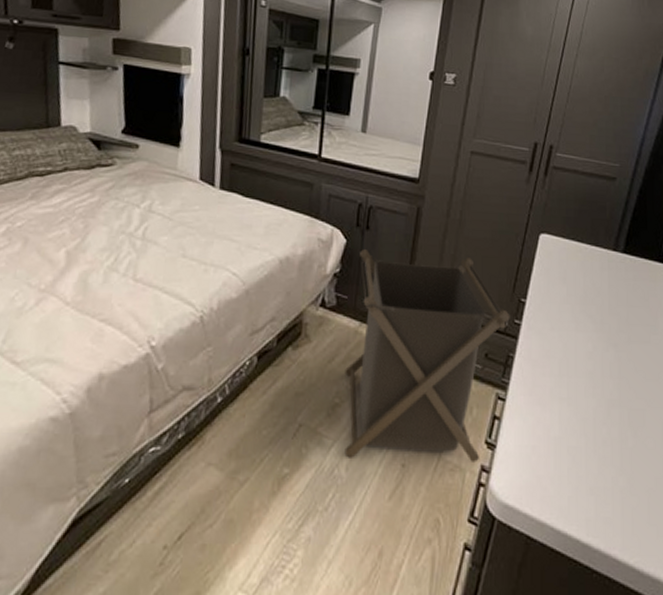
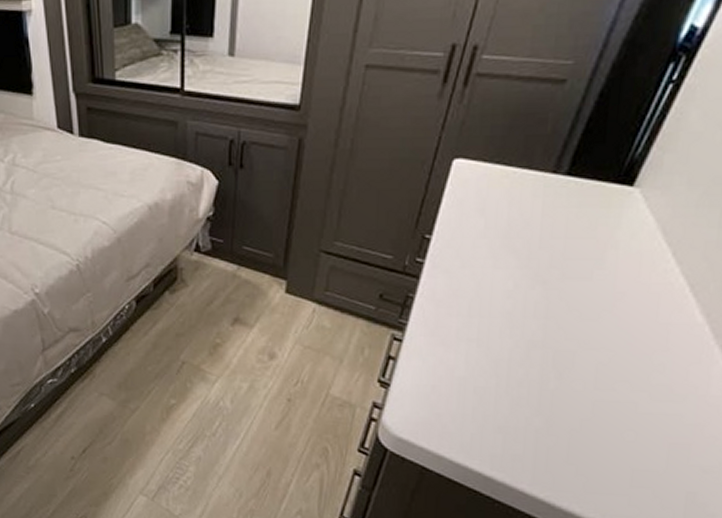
laundry basket: present [344,249,510,462] -> none [224,190,411,399]

